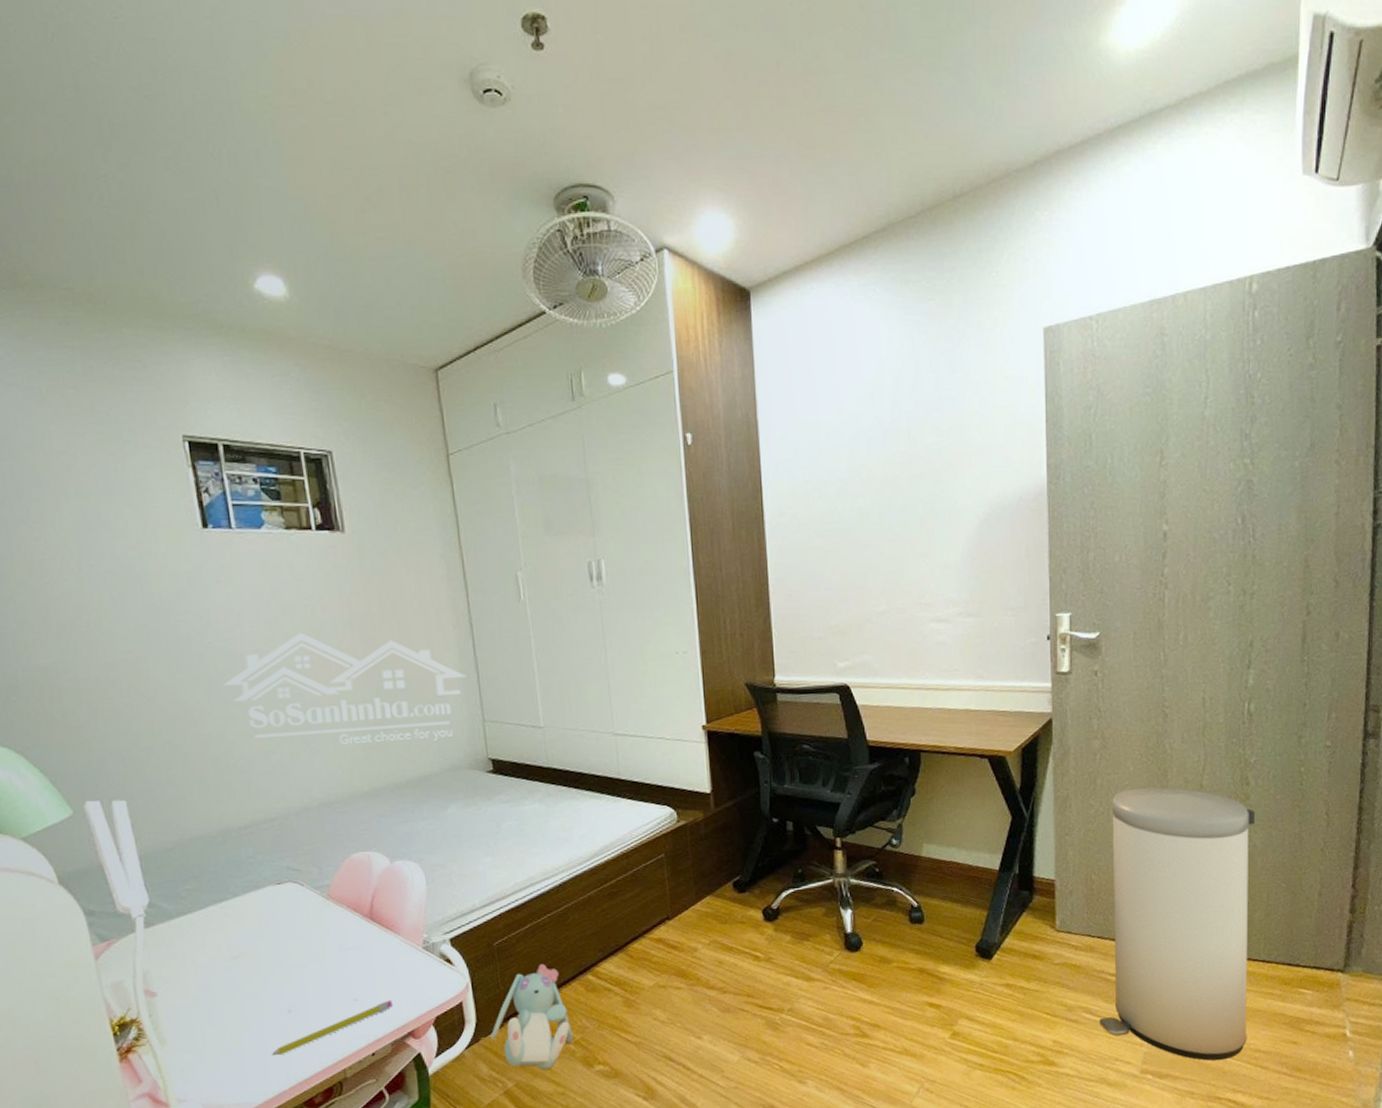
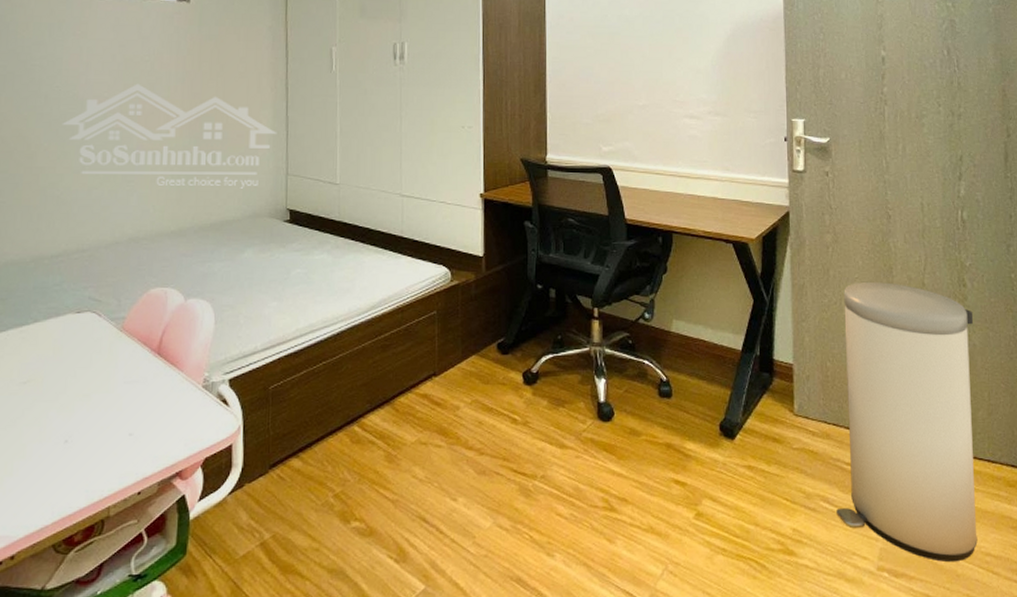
pencil: present [272,999,392,1056] -> none [41,437,165,488]
stuffed animal: present [490,964,573,1071] -> none [254,411,333,523]

